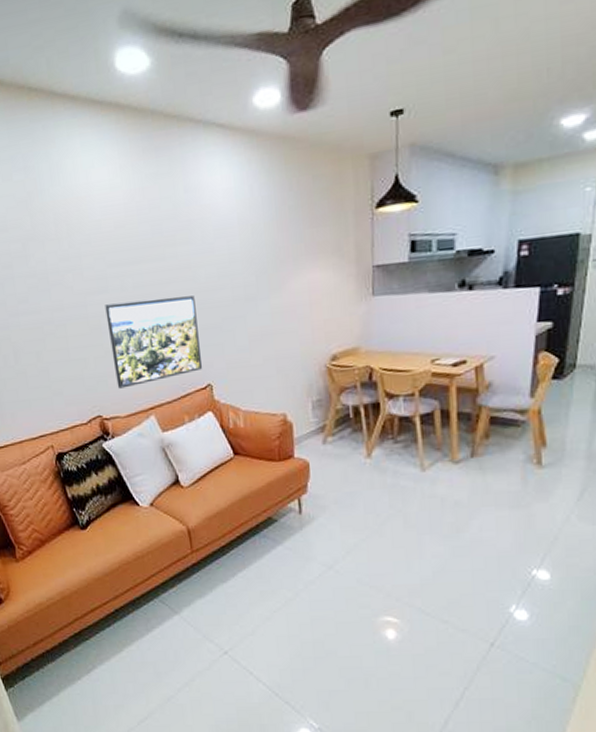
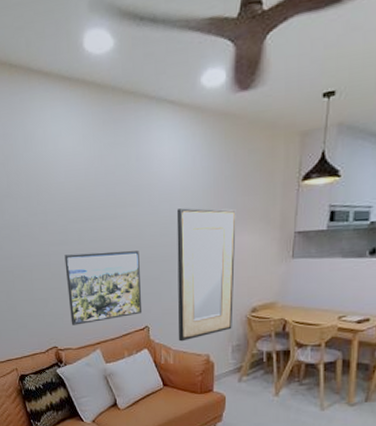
home mirror: none [235,243,310,400] -> present [176,208,236,342]

